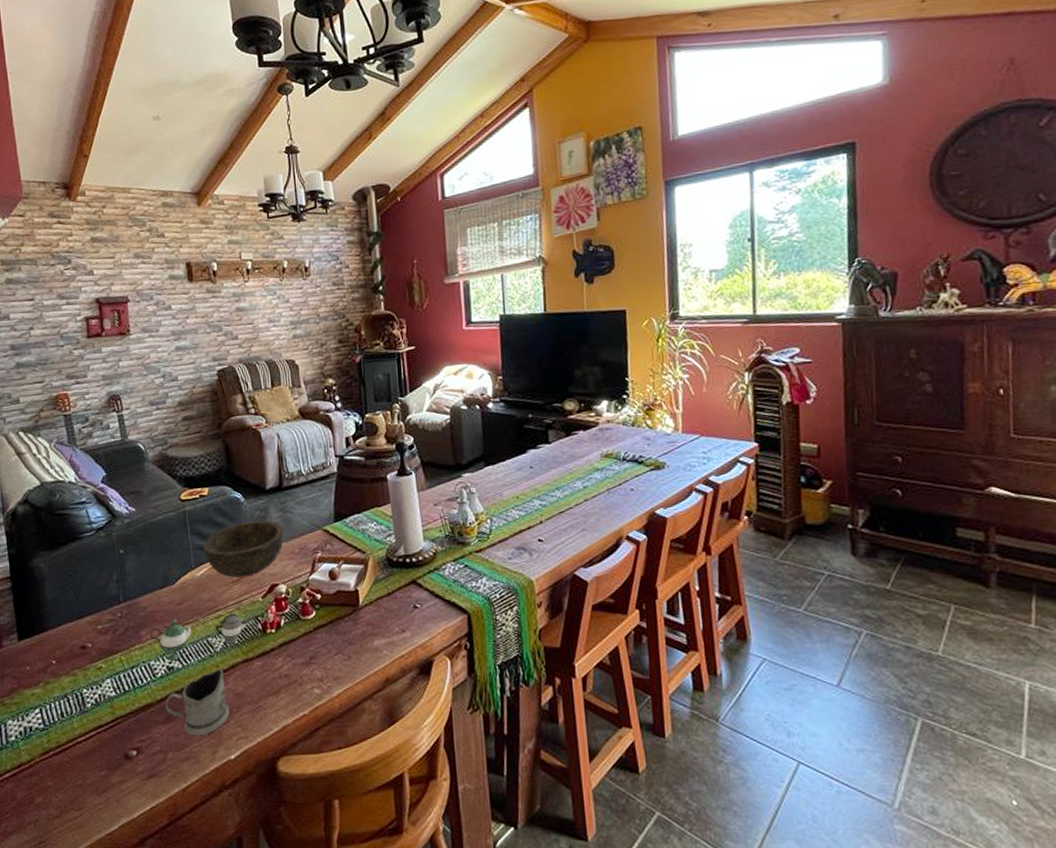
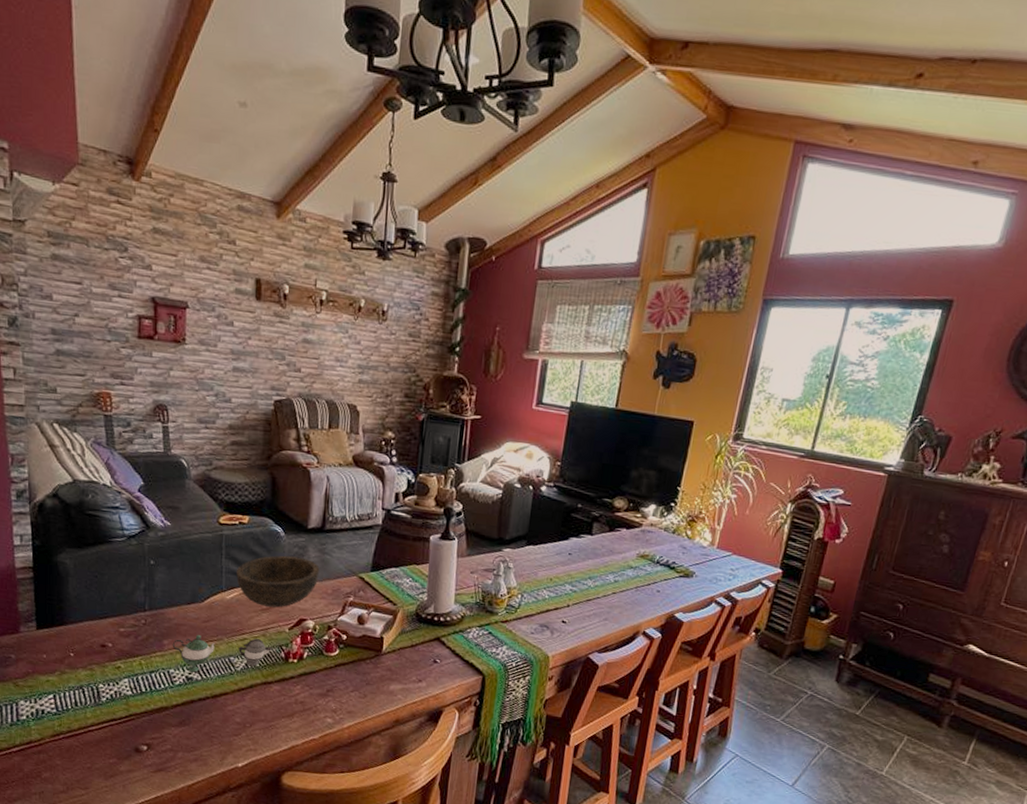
tea glass holder: present [165,669,230,736] -> none [180,686,243,743]

